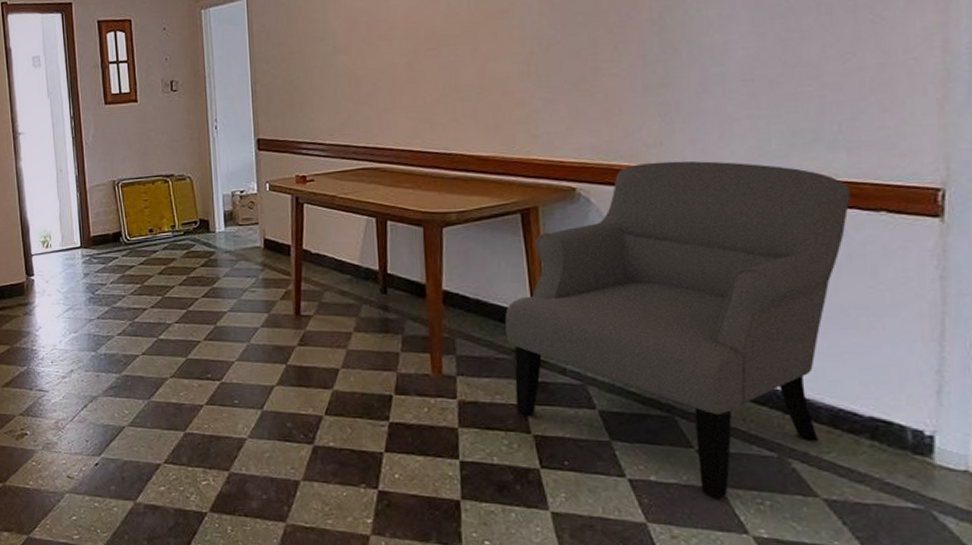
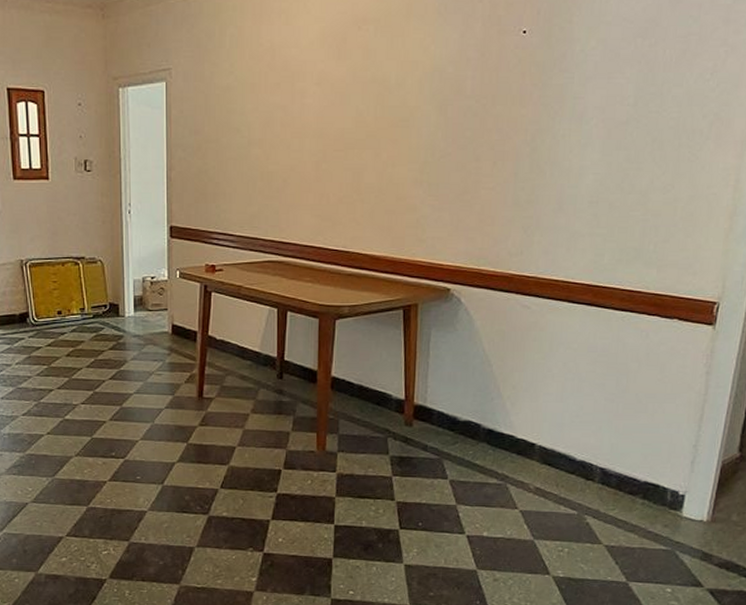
chair: present [505,160,851,499] -> none [382,269,655,548]

